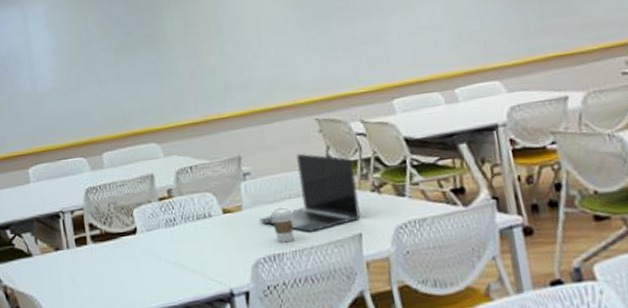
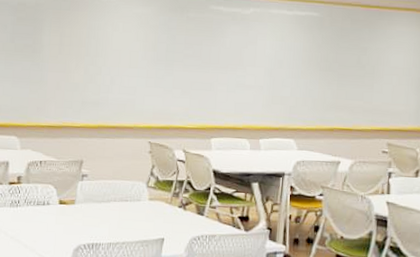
laptop: present [259,153,361,232] -> none [87,167,169,231]
coffee cup: present [270,206,294,243] -> none [96,206,115,236]

